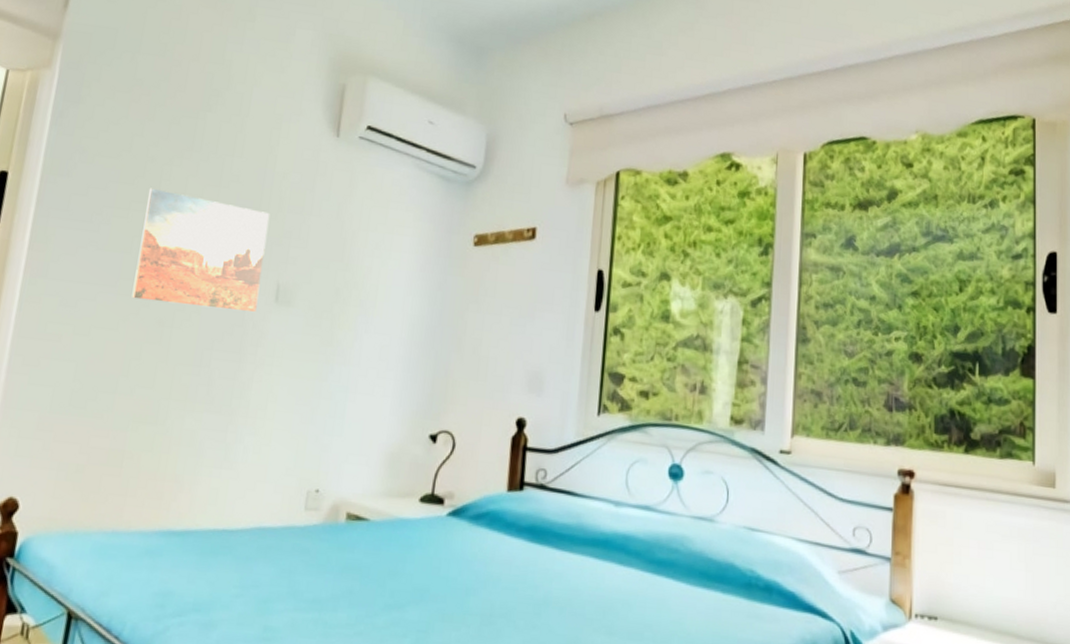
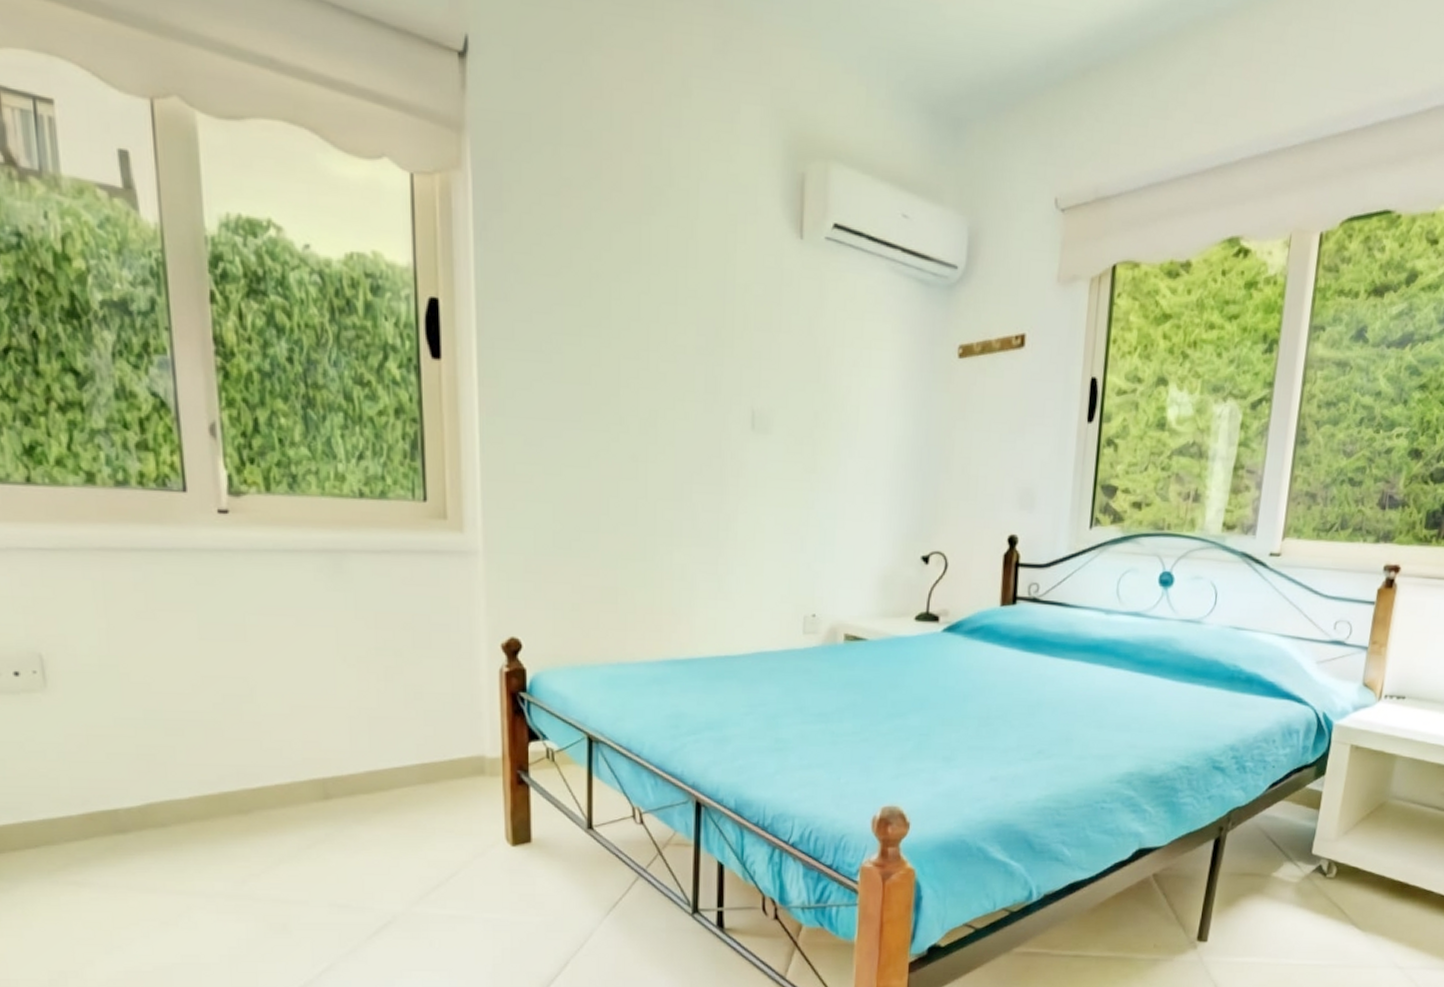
wall art: present [132,188,270,312] -> none [599,309,736,441]

